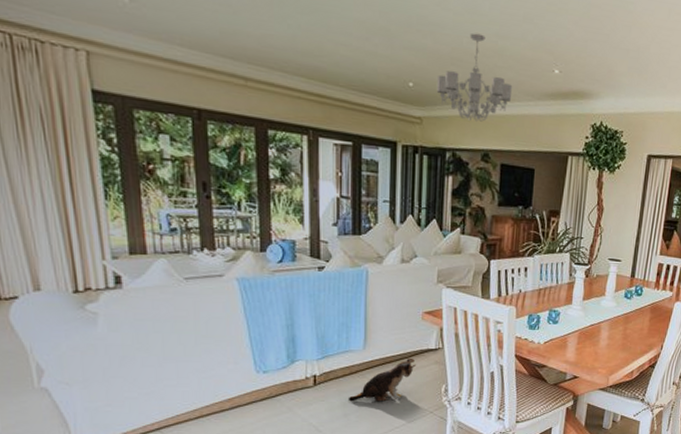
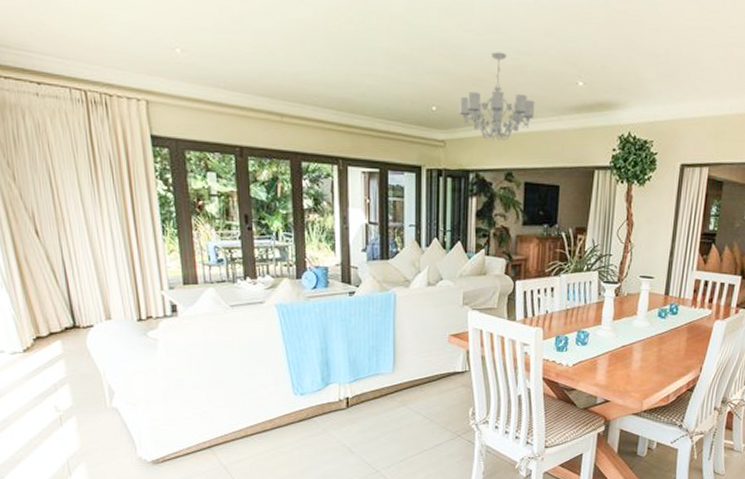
plush toy: present [348,359,417,402] -> none [378,381,444,424]

